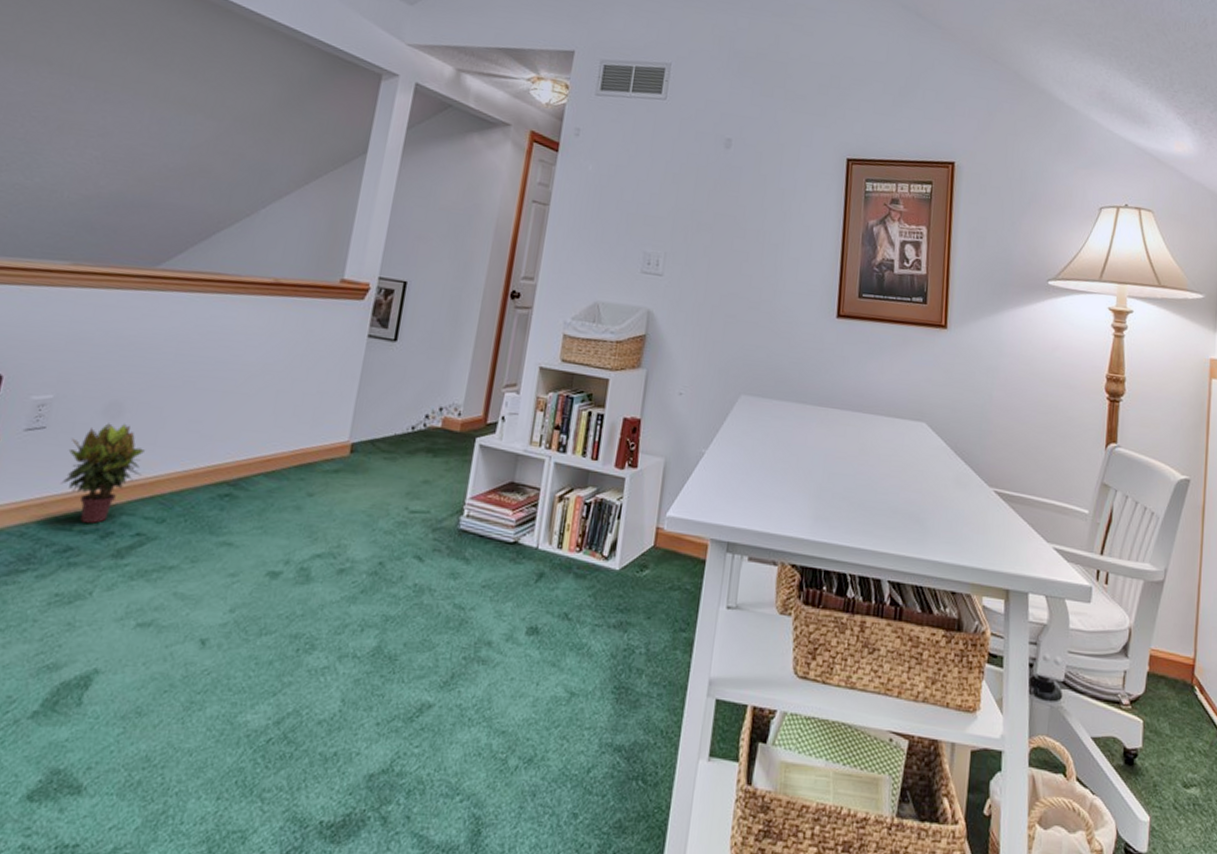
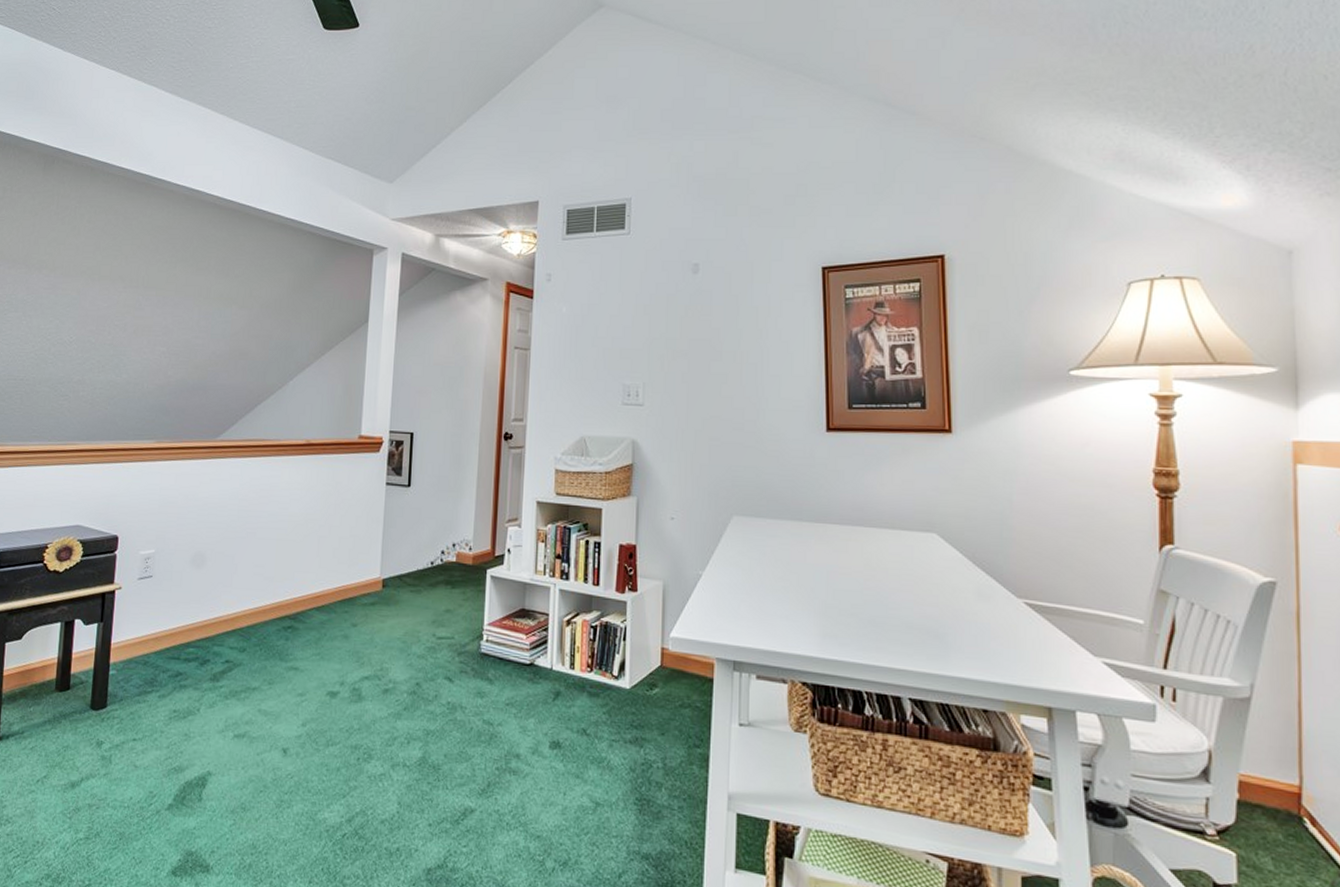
potted plant: present [61,423,145,523] -> none [168,570,224,653]

